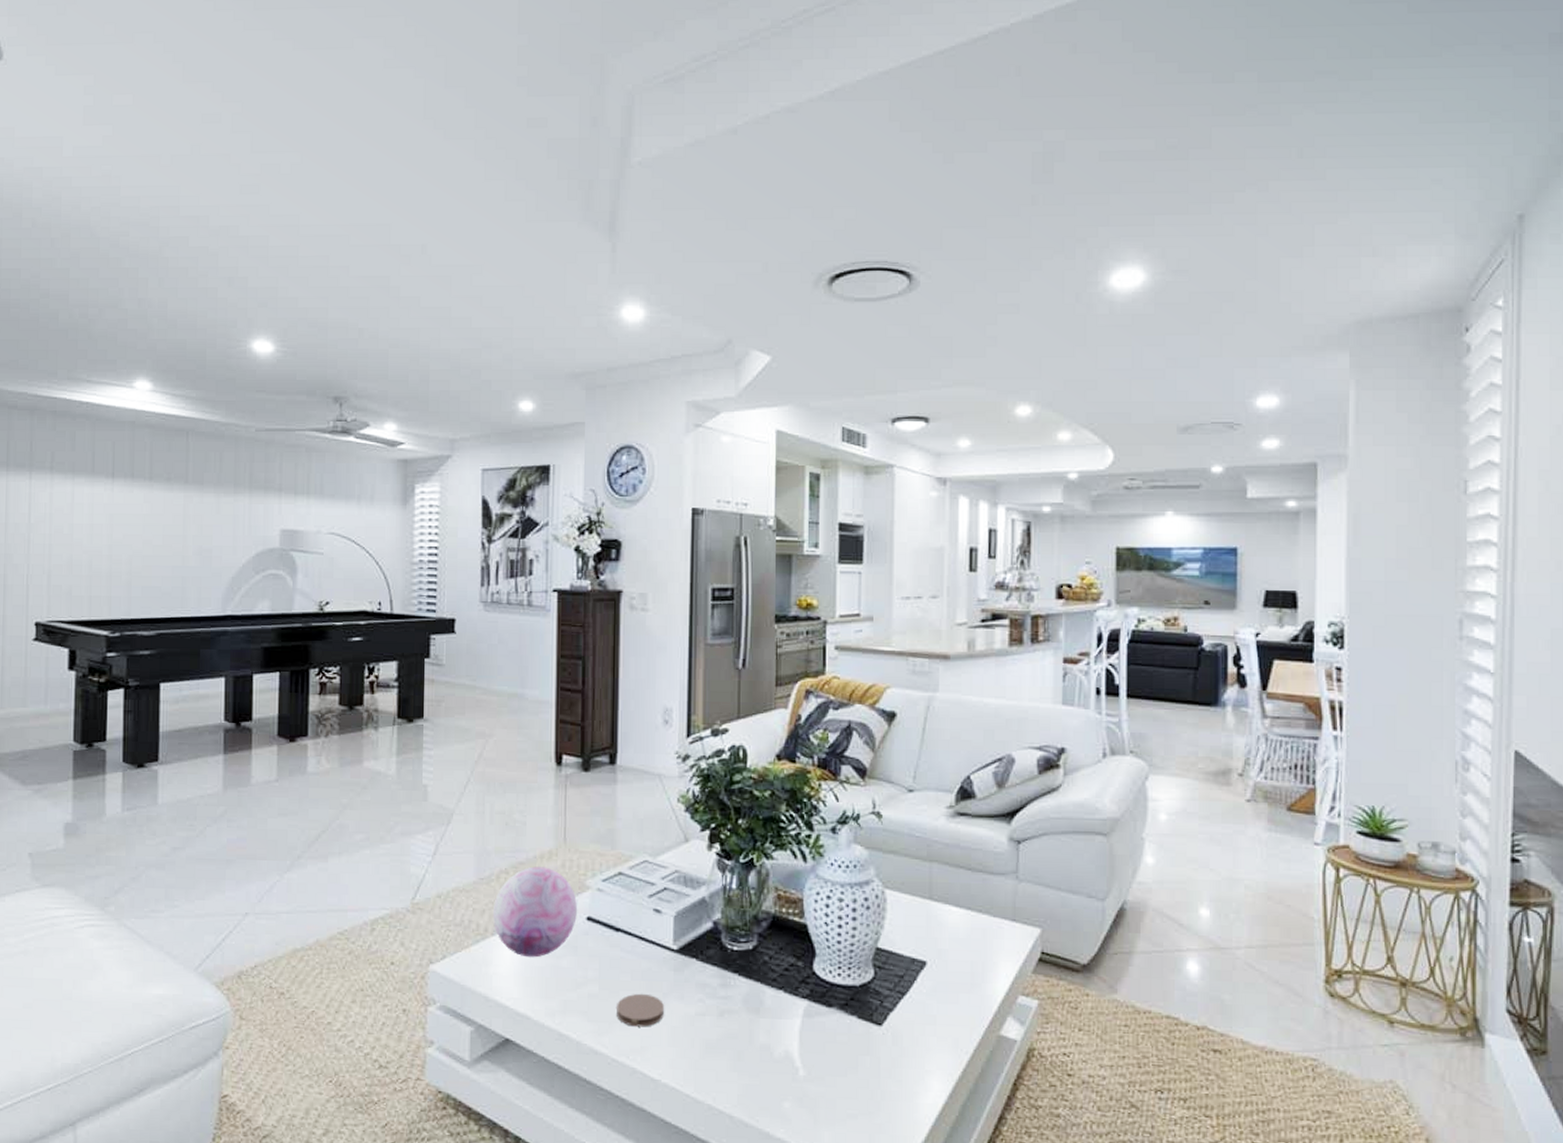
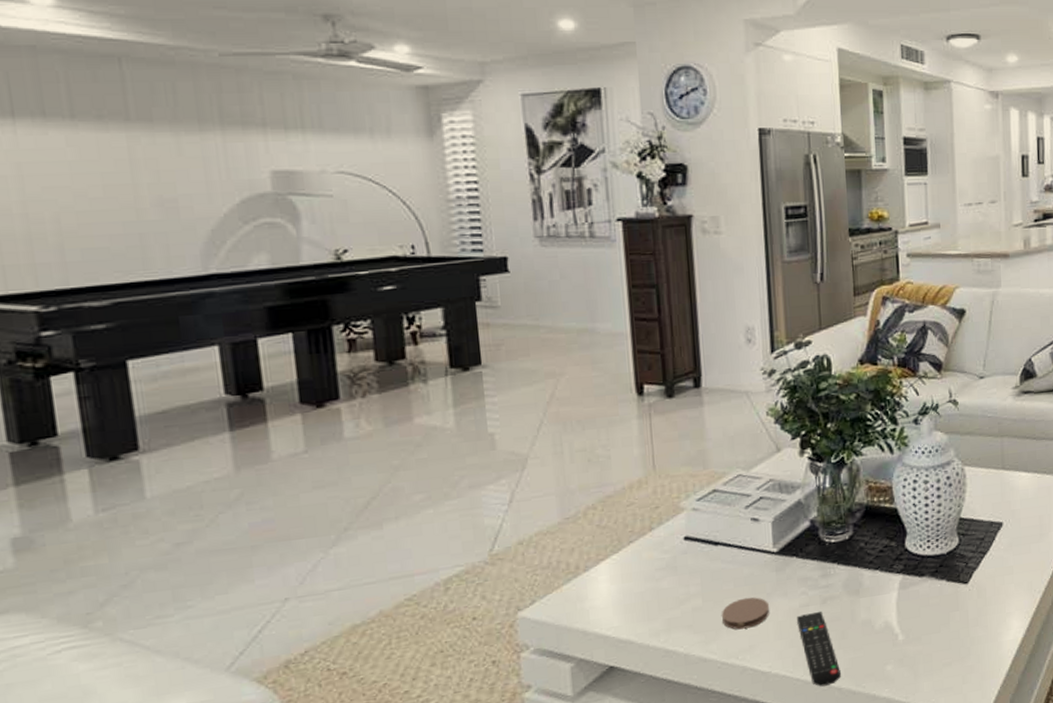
decorative orb: present [492,866,578,958] -> none [582,496,675,586]
remote control: none [692,1023,733,1110] -> present [797,611,841,687]

